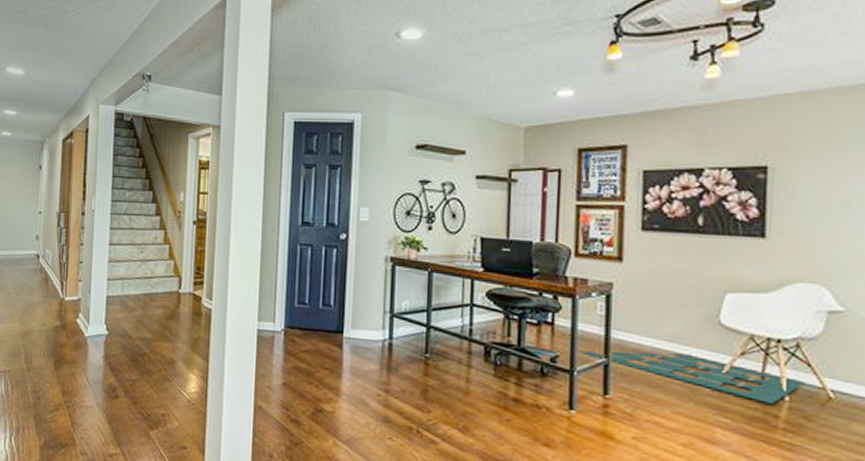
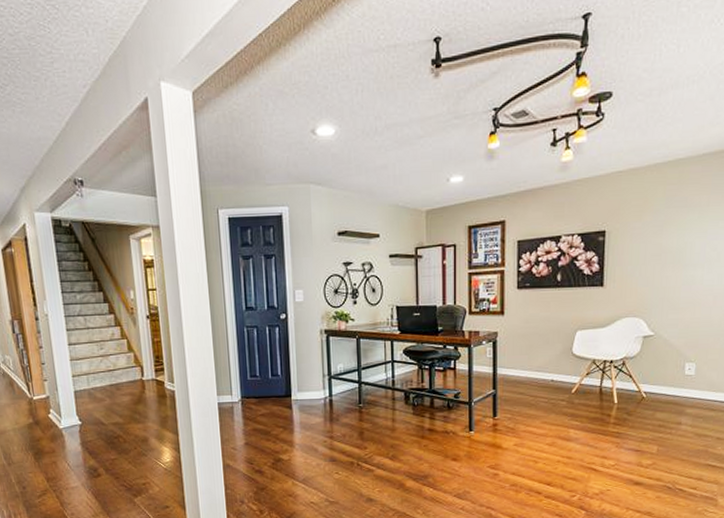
area rug: present [577,350,805,404] -> none [474,379,628,407]

